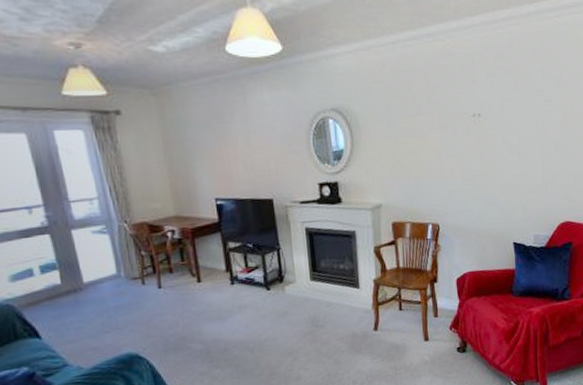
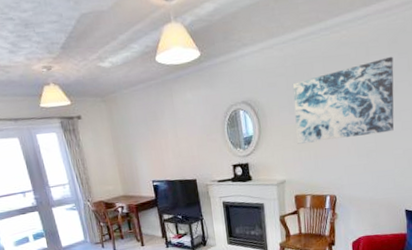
wall art: none [391,72,501,163] -> present [292,56,394,144]

